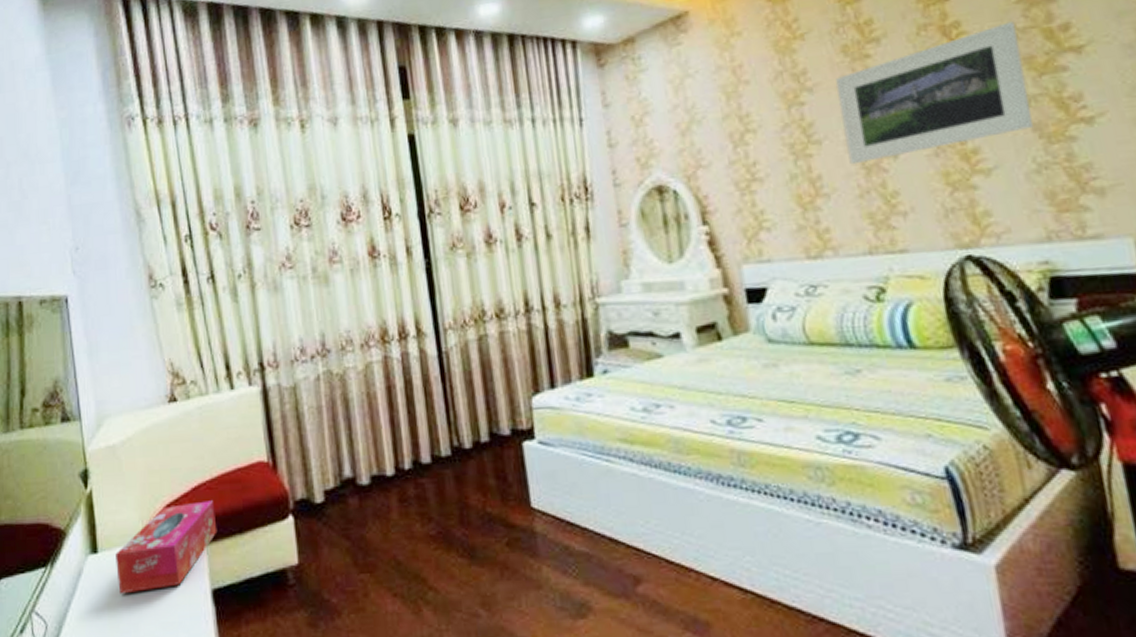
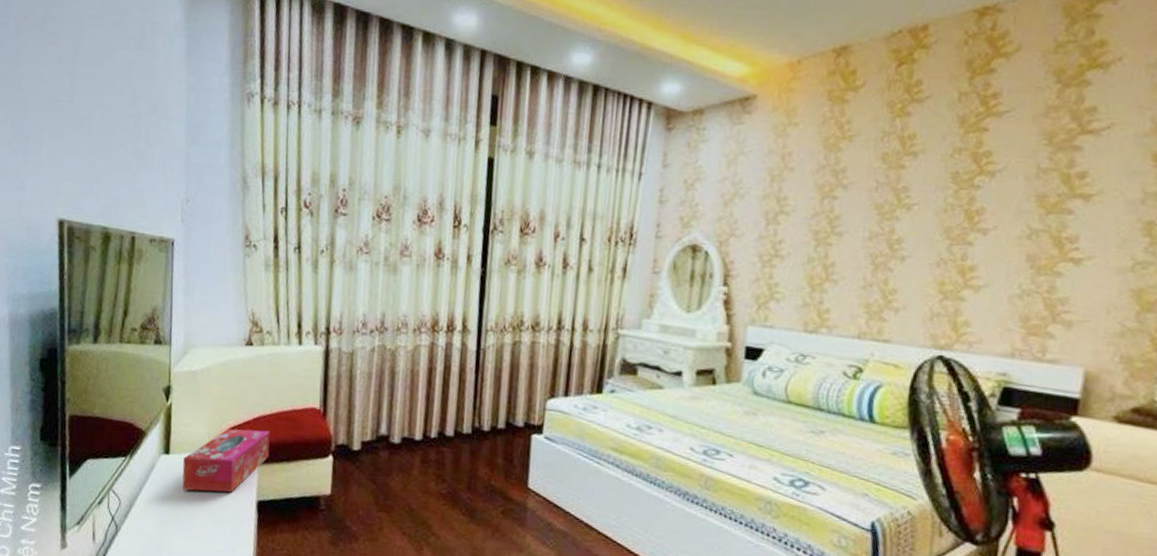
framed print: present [836,21,1033,165] -> none [862,161,1039,260]

